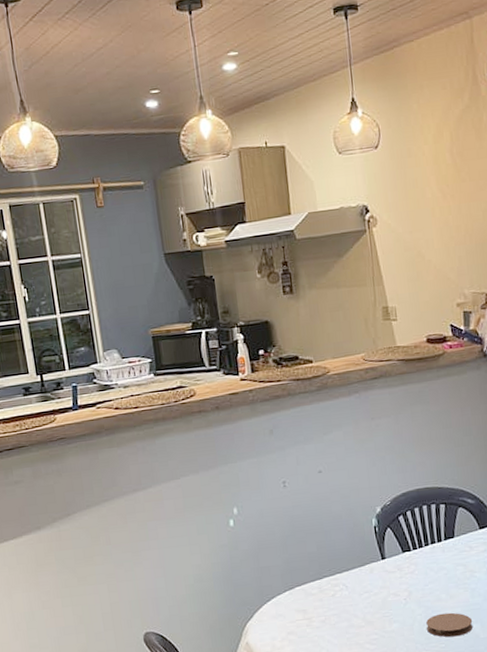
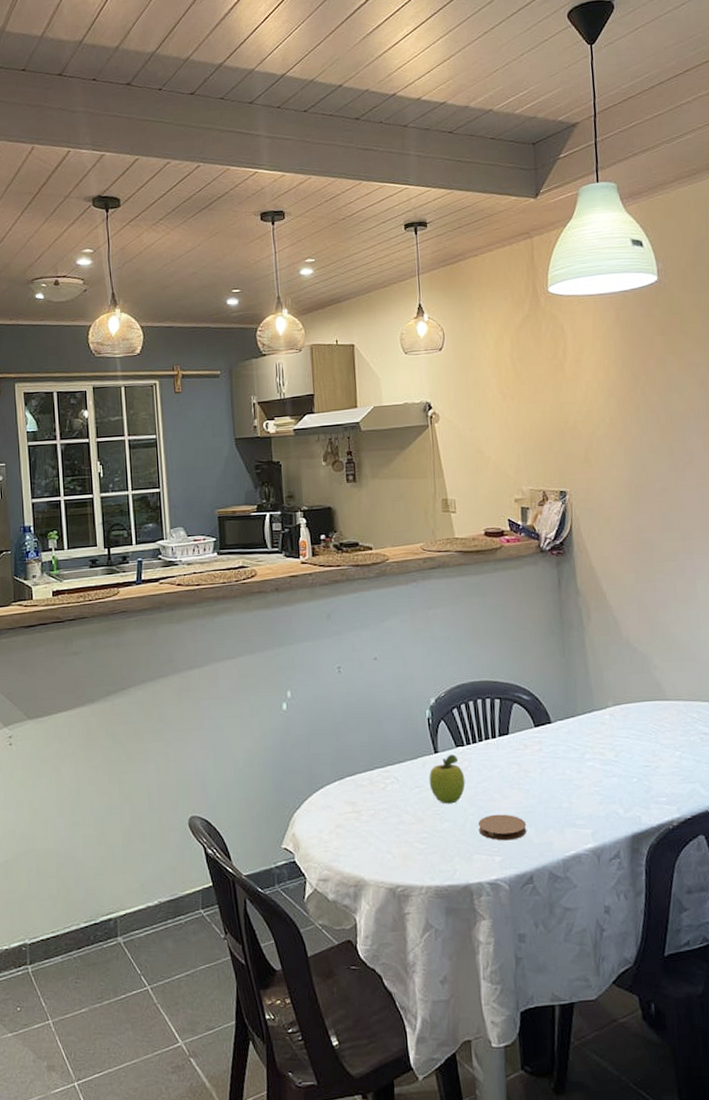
fruit: none [377,559,413,607] -> present [429,754,466,804]

